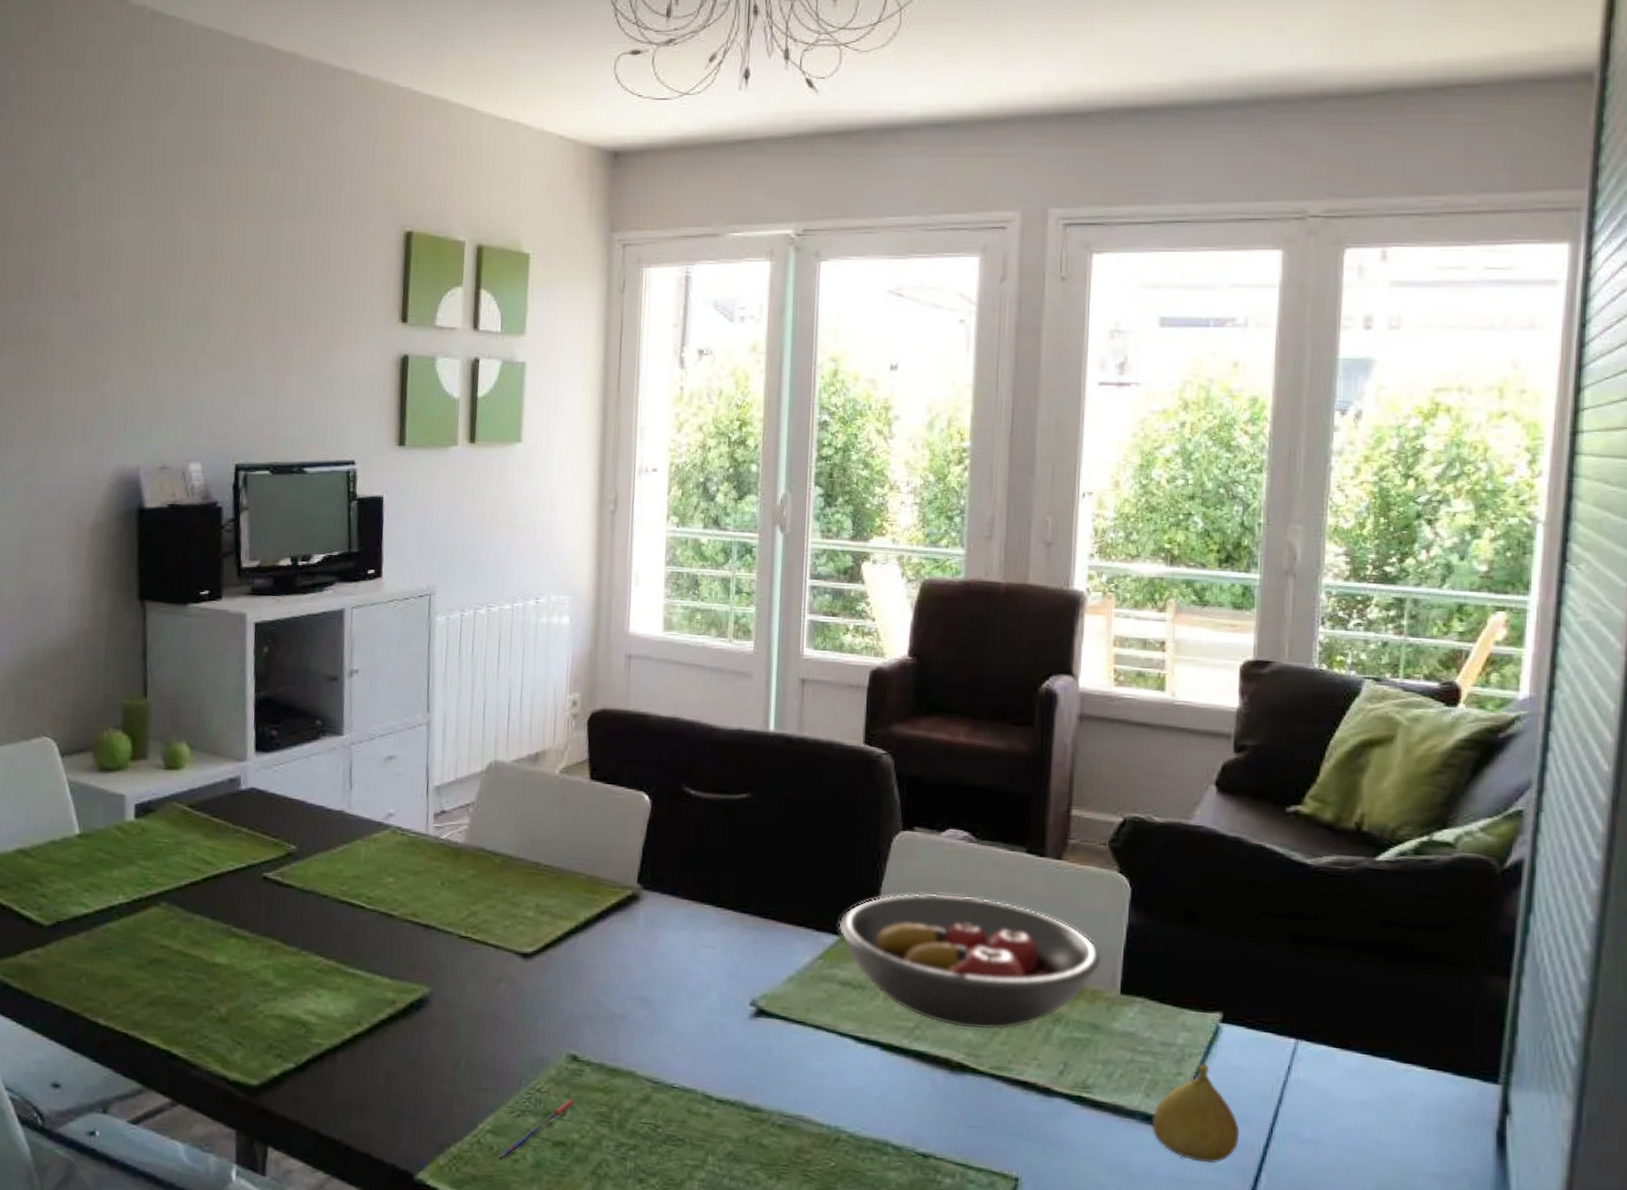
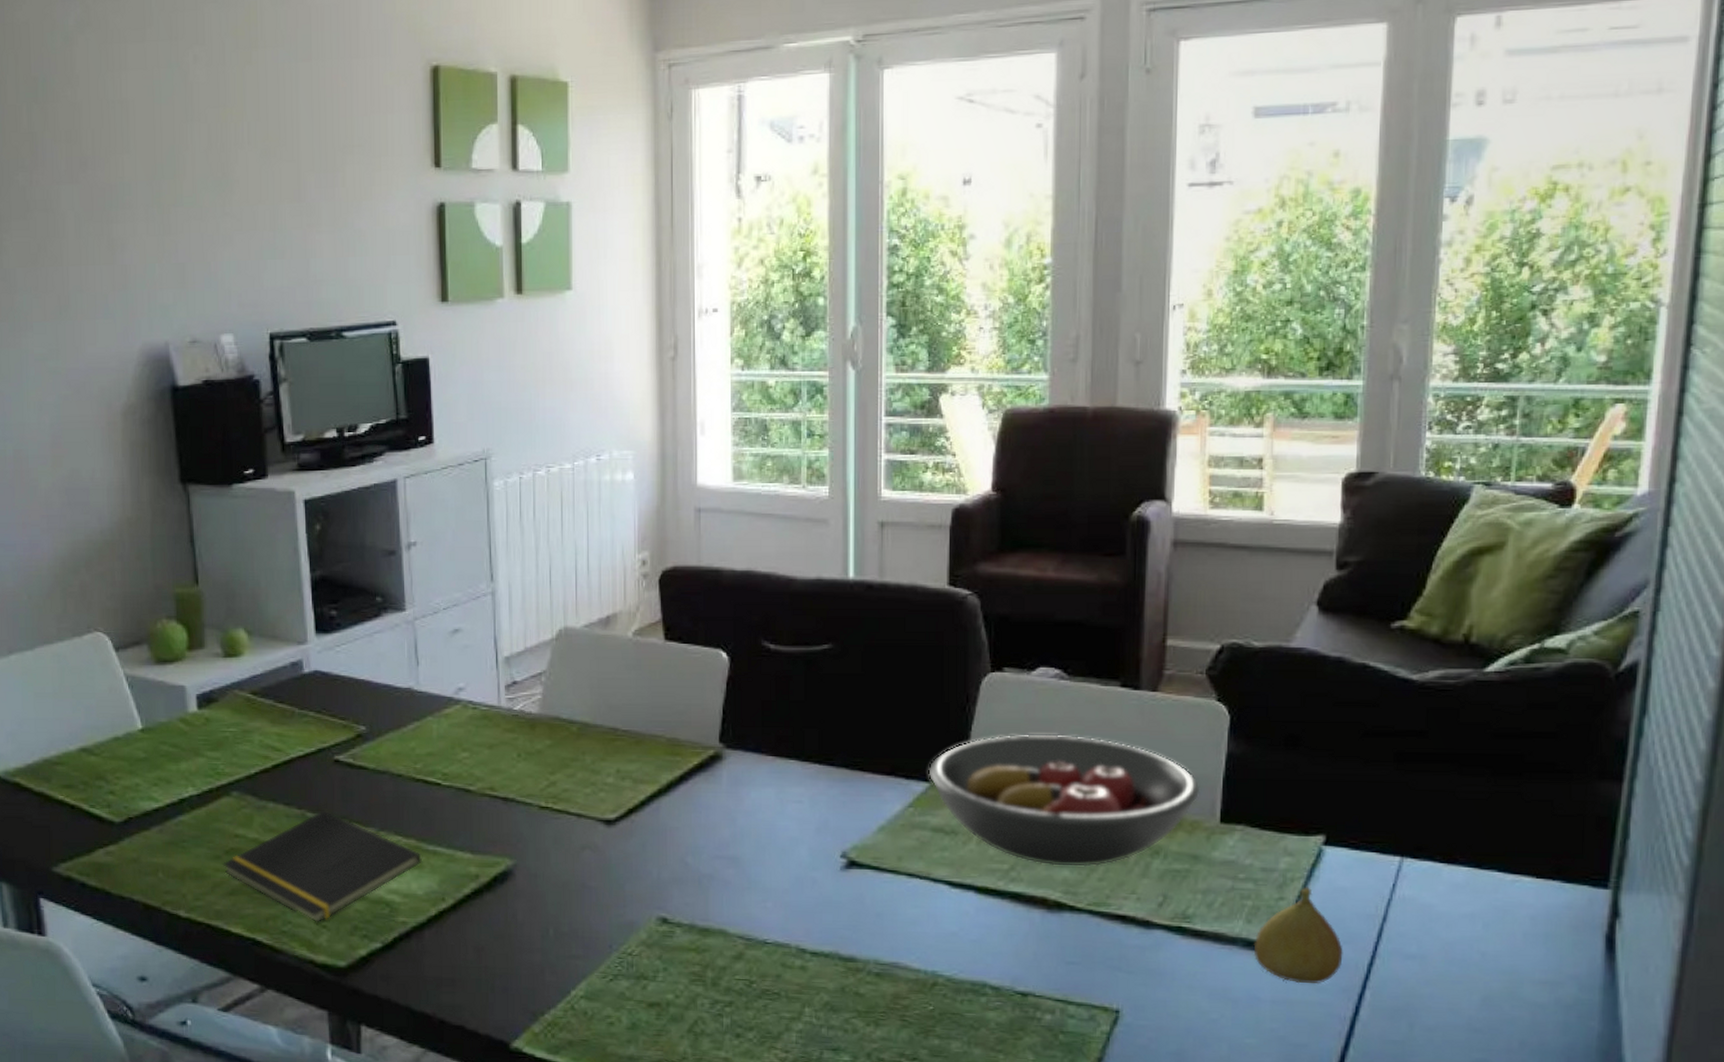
notepad: none [145,926,342,1039] -> present [223,810,423,922]
pen: present [498,1099,575,1160] -> none [593,960,668,1024]

